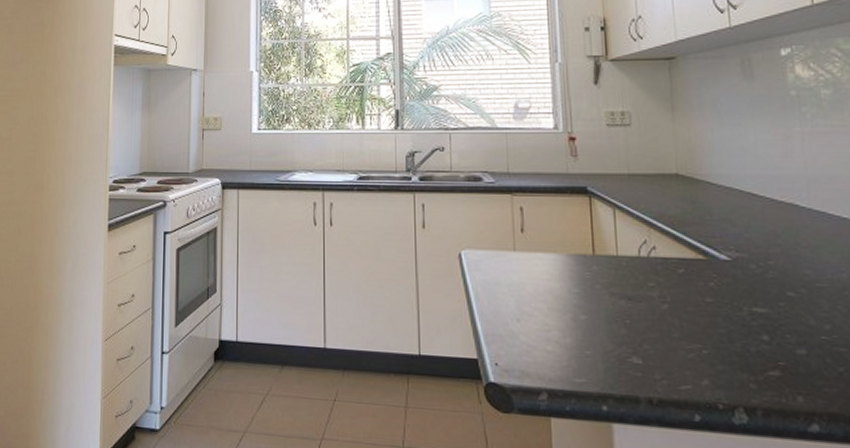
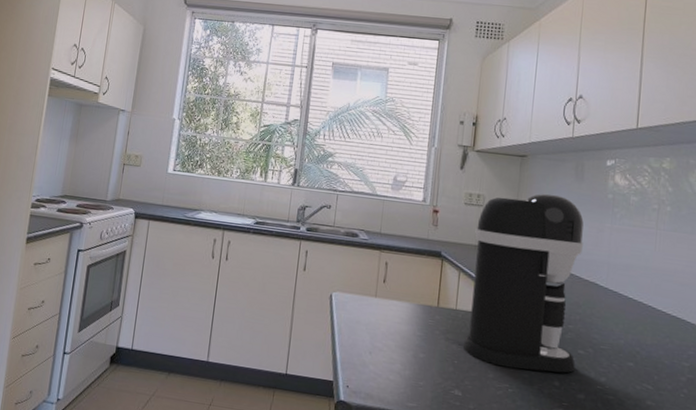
coffee maker: none [625,100,787,324] -> present [462,194,584,373]

